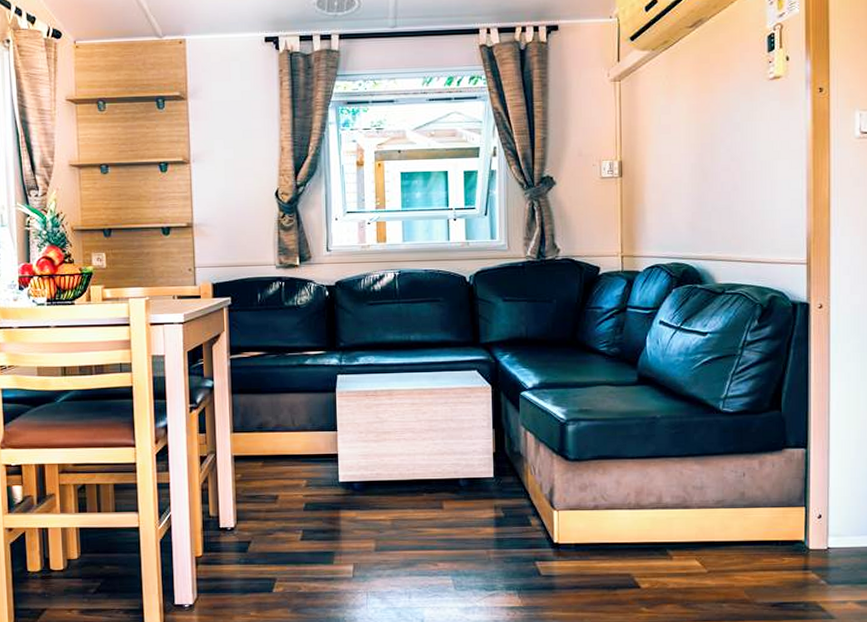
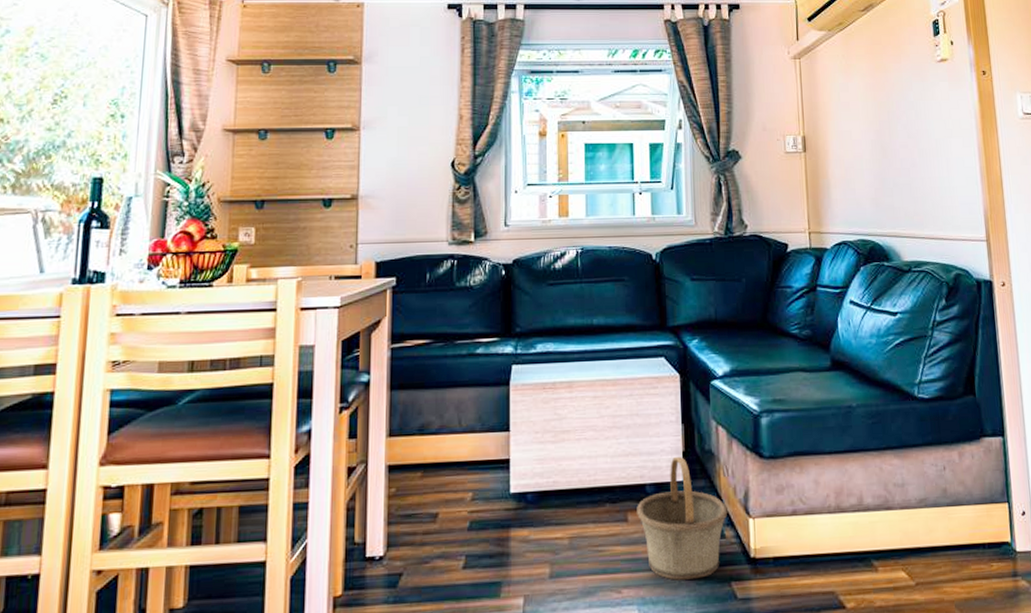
basket: none [451,457,534,558] -> present [637,457,728,580]

